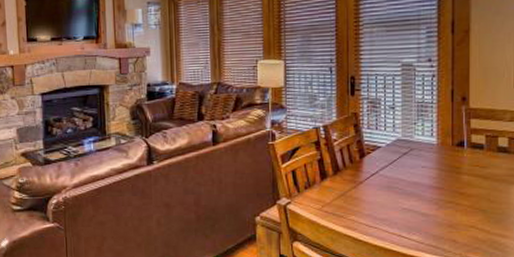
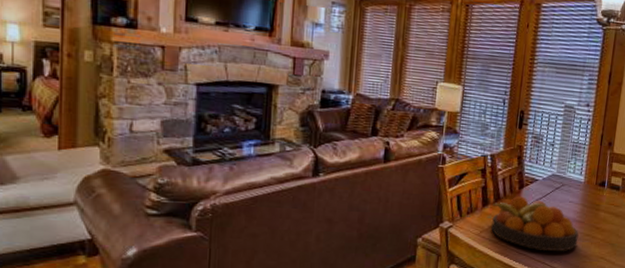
fruit bowl: none [332,166,439,223] -> present [491,196,579,252]

